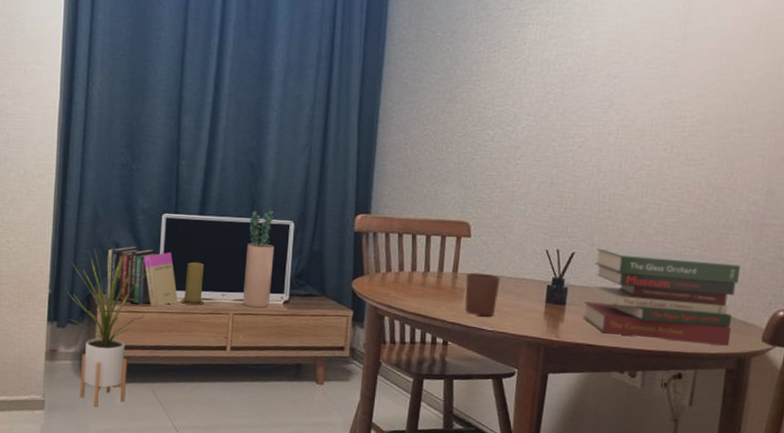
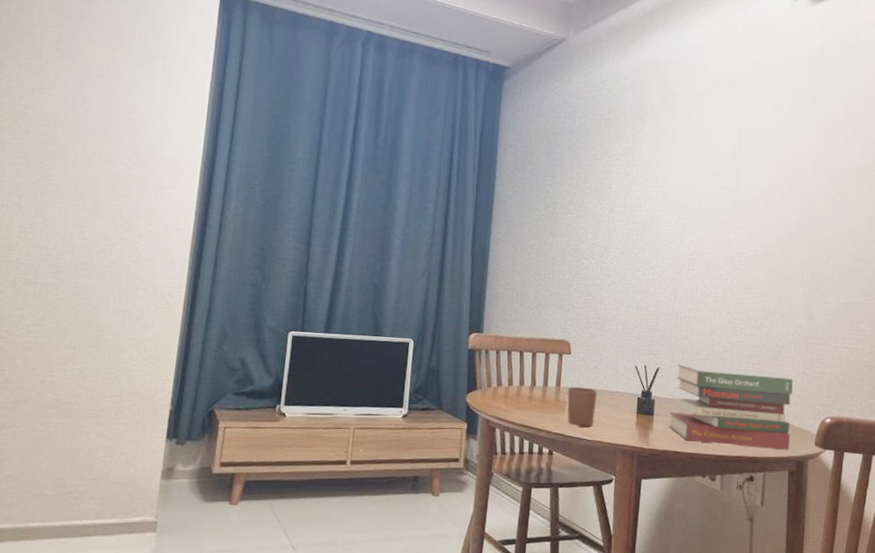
house plant: present [67,248,151,408] -> none [188,365,276,528]
books: present [106,245,178,308] -> none [228,362,301,424]
candle: present [181,261,205,305] -> none [304,377,328,420]
vase: present [243,202,276,309] -> none [364,321,397,423]

